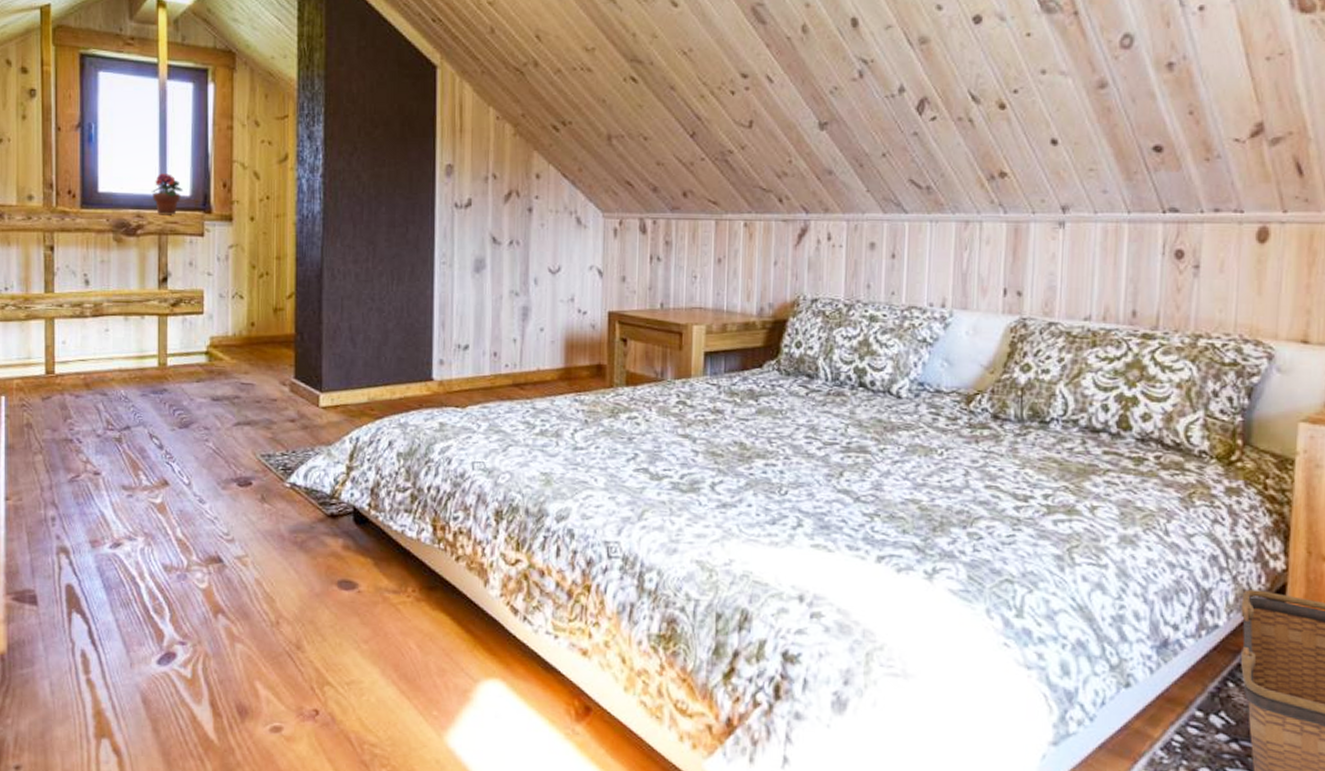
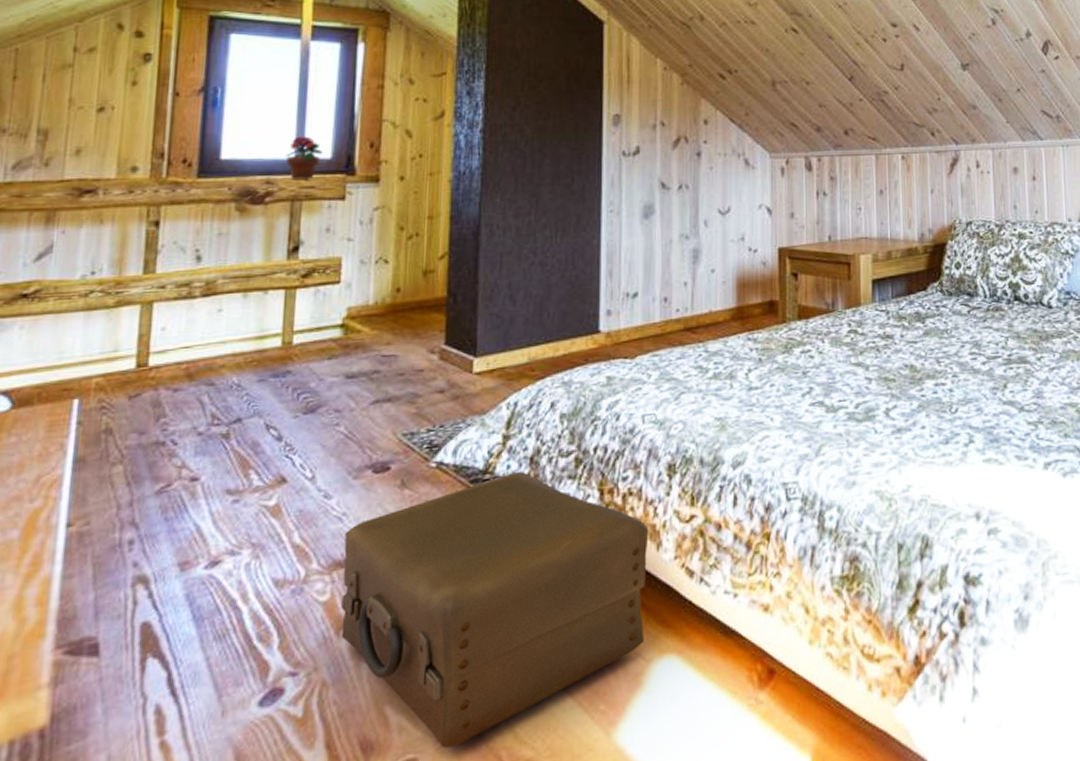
suitcase: none [217,500,477,723] -> present [341,472,649,748]

